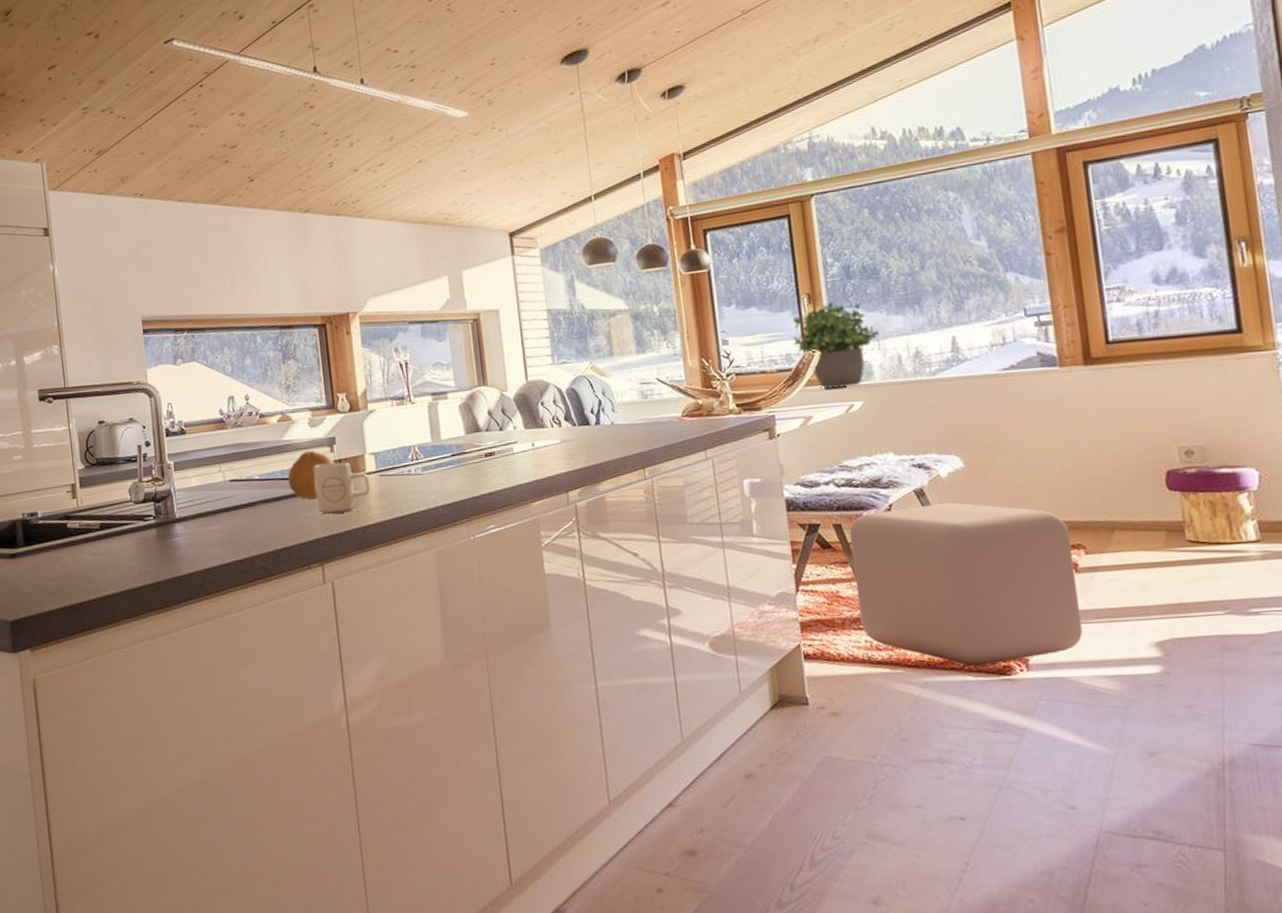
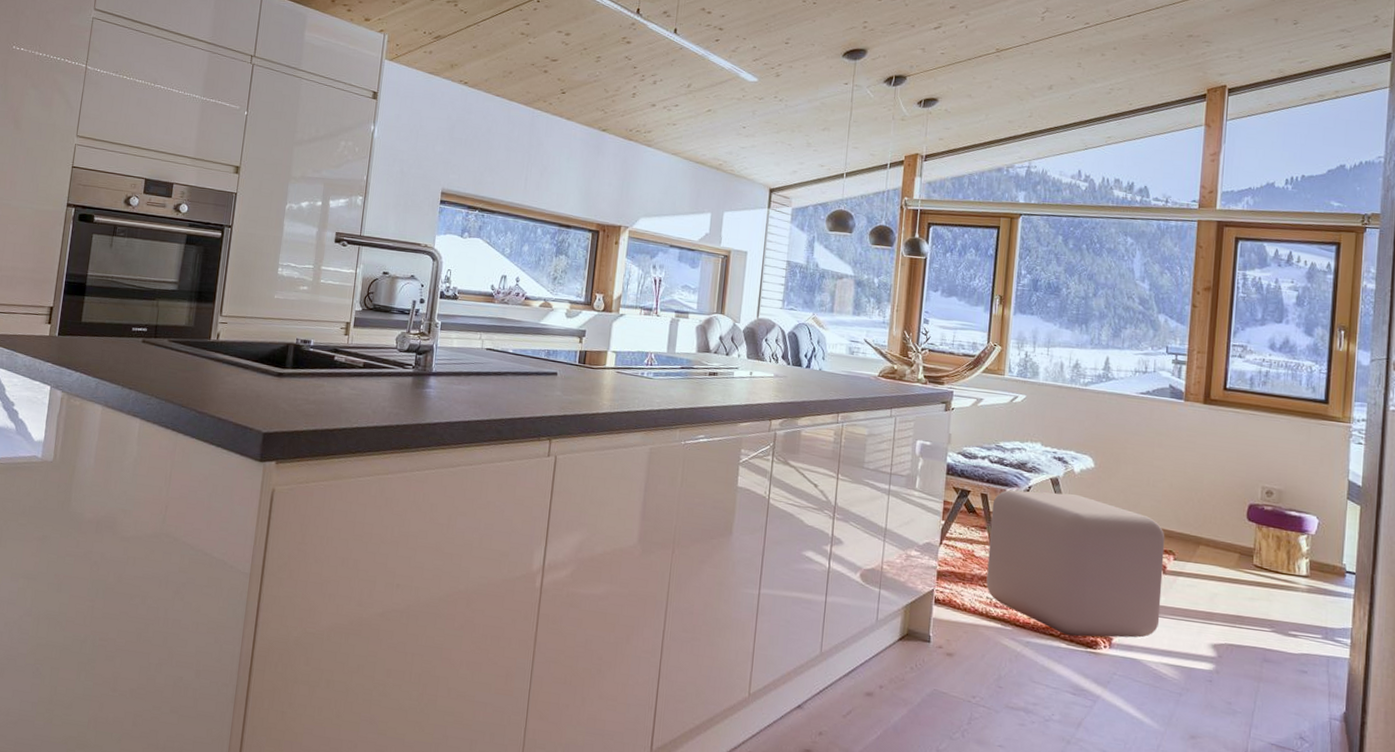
fruit: present [287,450,335,499] -> none [536,337,581,380]
mug: present [313,461,371,514] -> none [557,351,608,398]
potted plant: present [792,301,879,389] -> none [980,306,1050,381]

